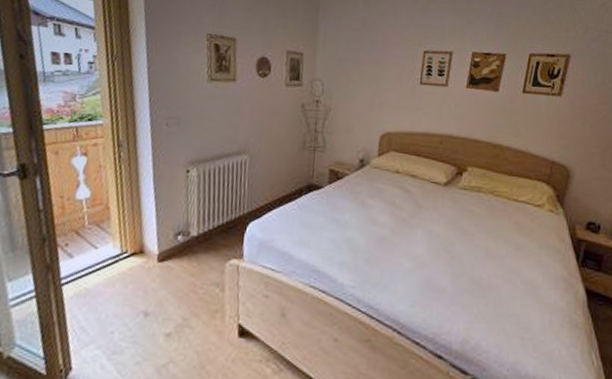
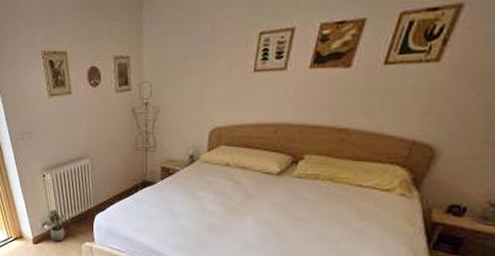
potted plant: none [183,214,218,260] -> present [47,209,72,242]

